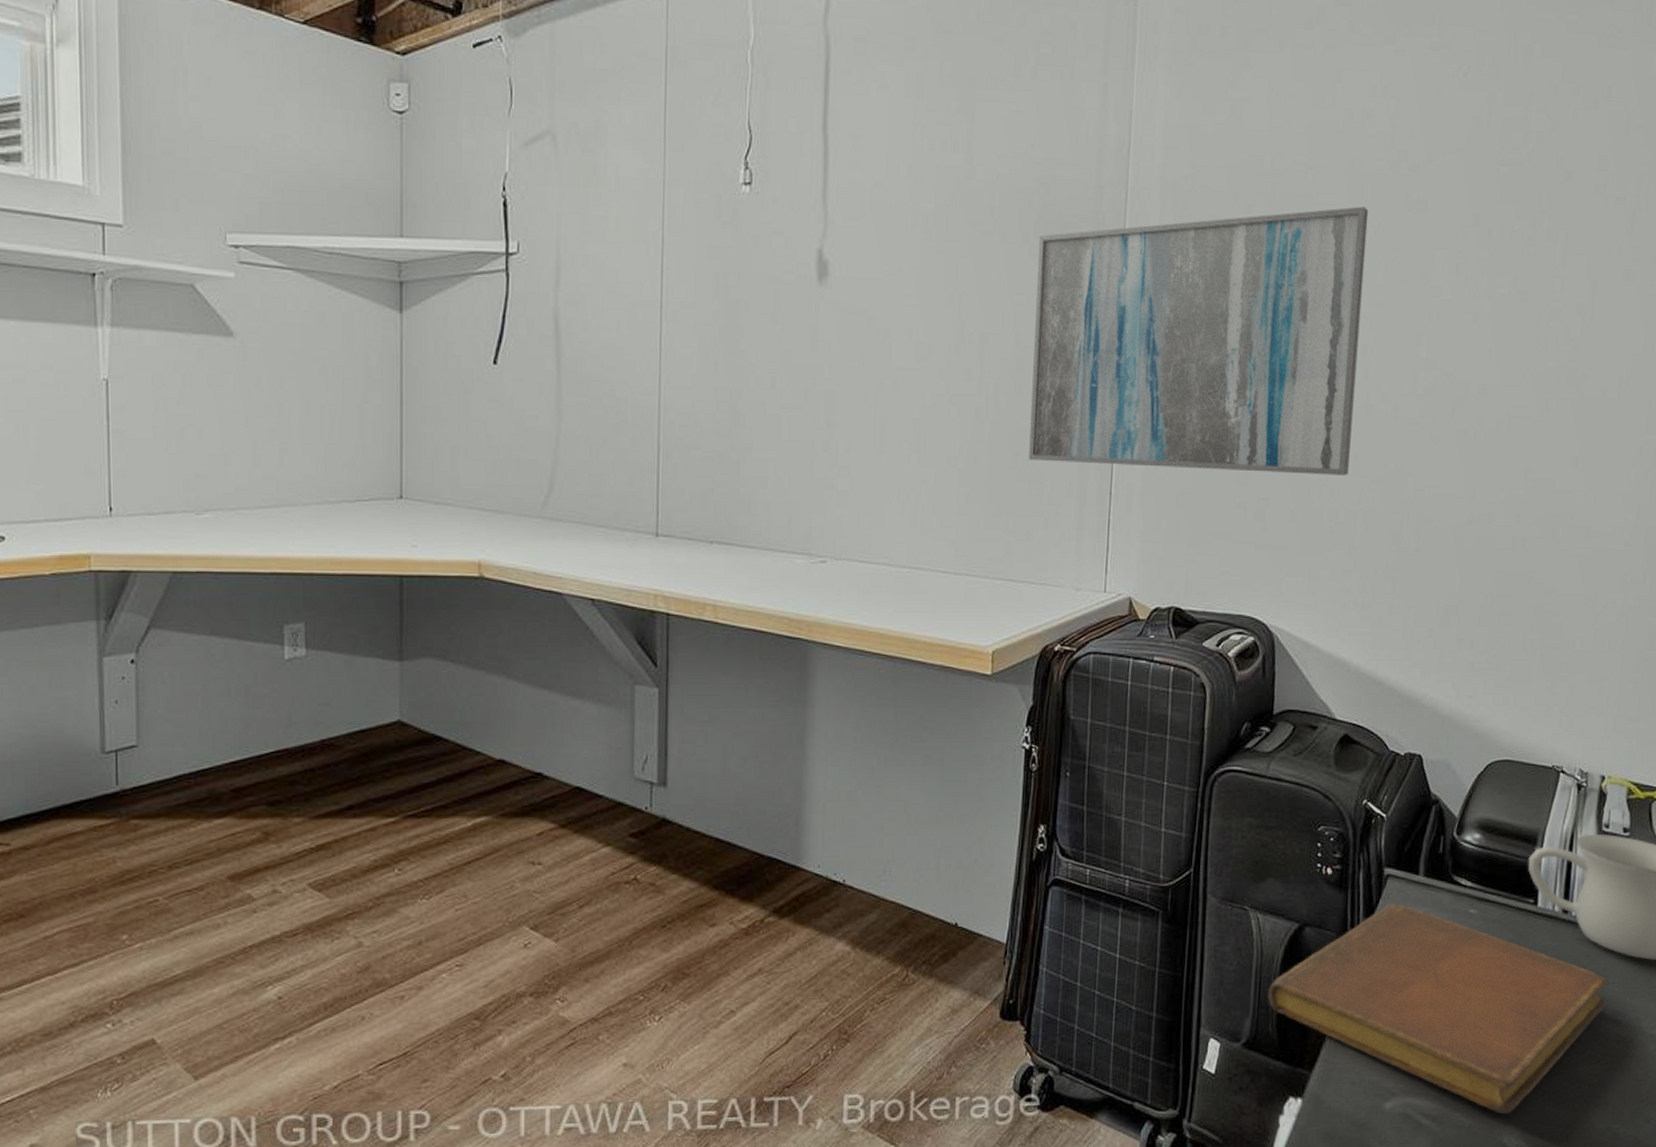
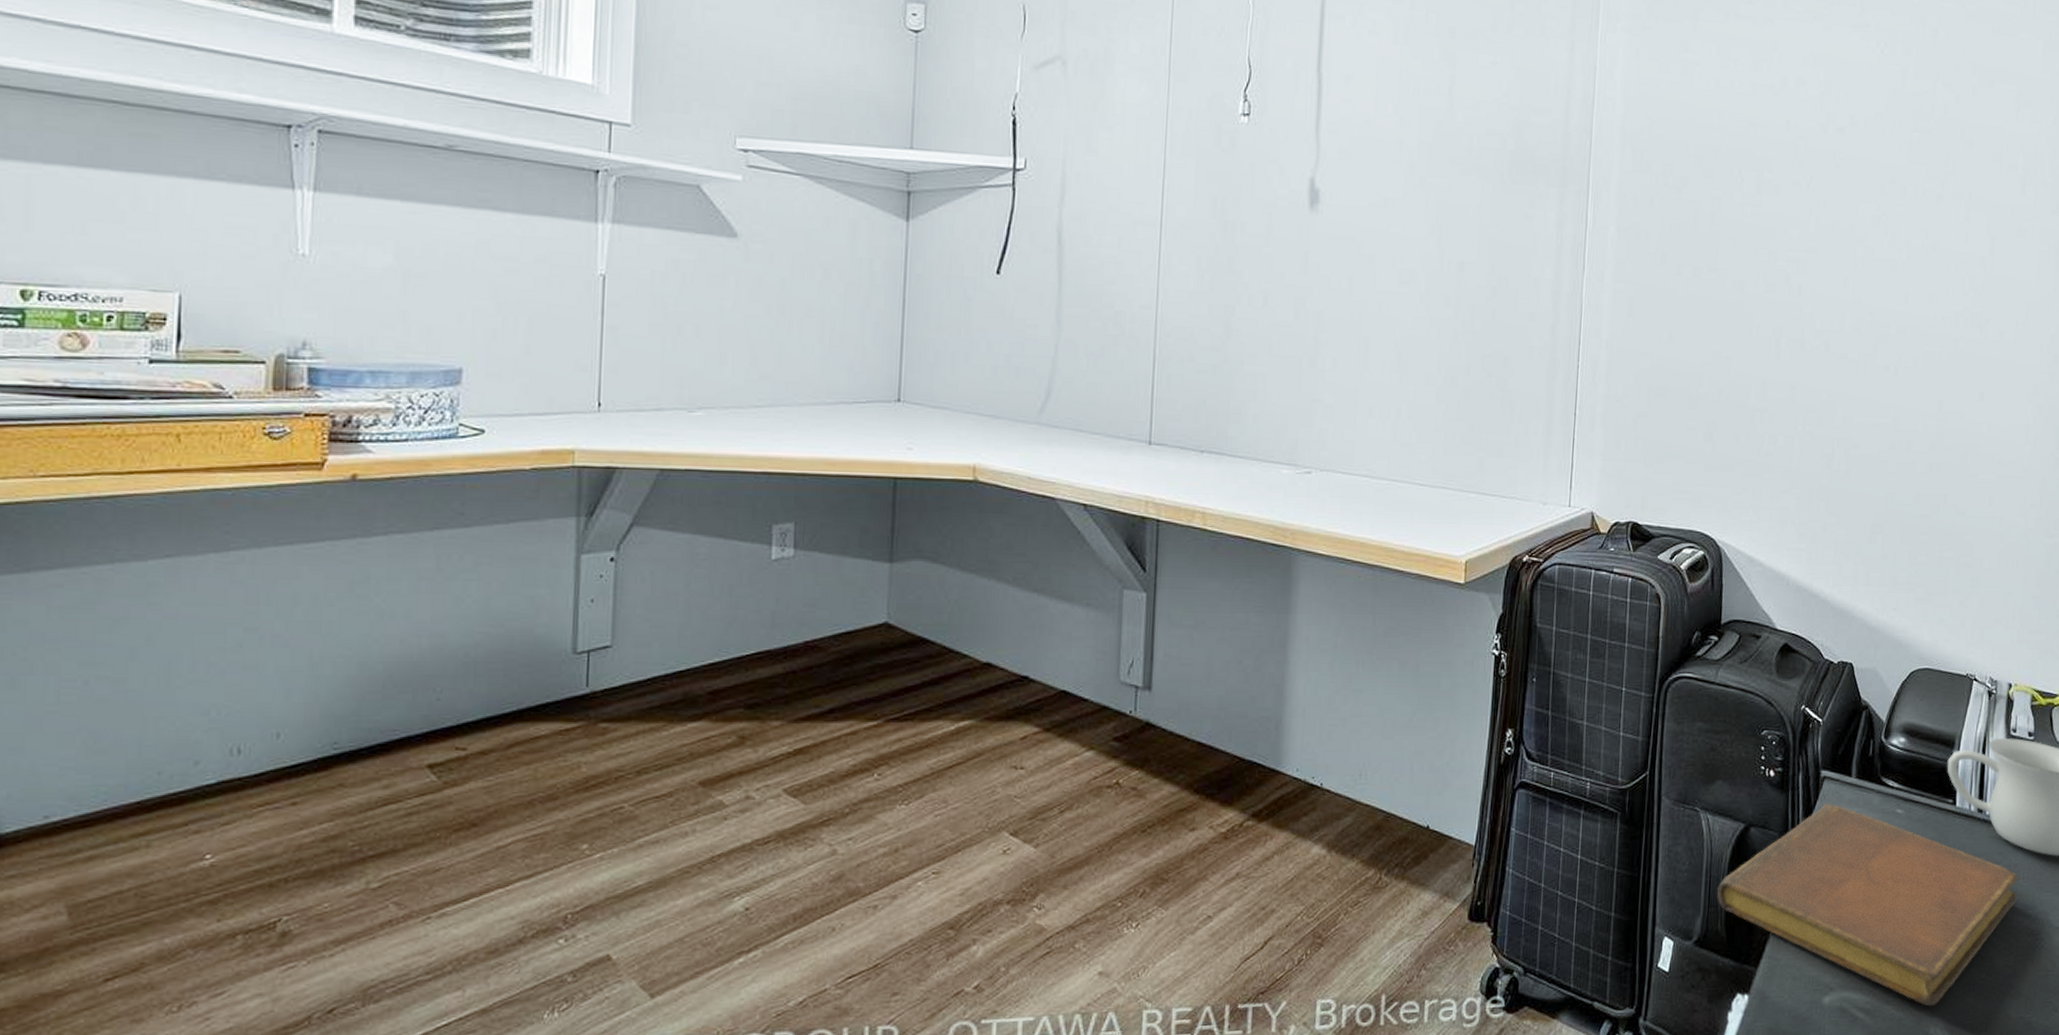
wall art: present [1029,206,1369,475] -> none [1501,161,1802,403]

